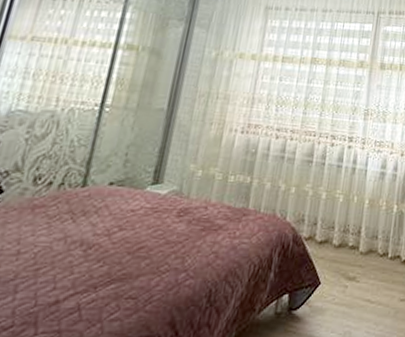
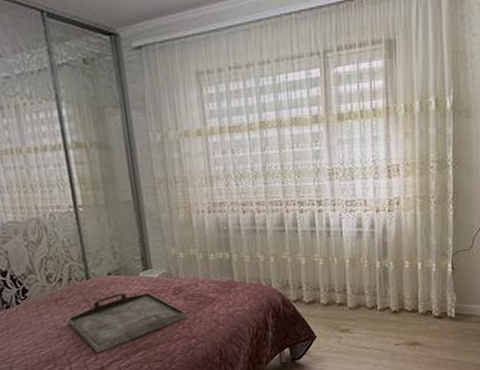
serving tray: none [36,207,185,282] -> present [67,292,187,354]

